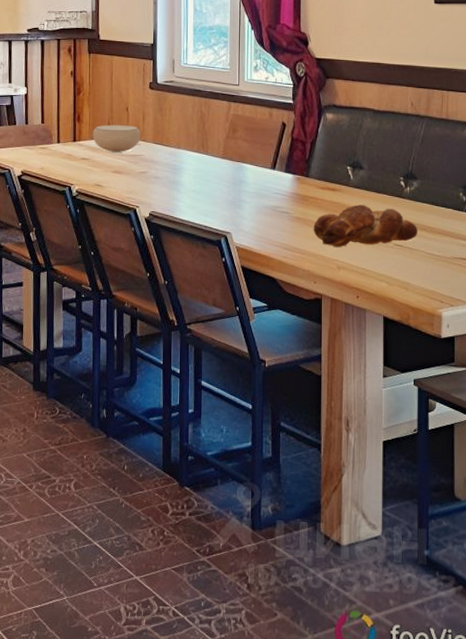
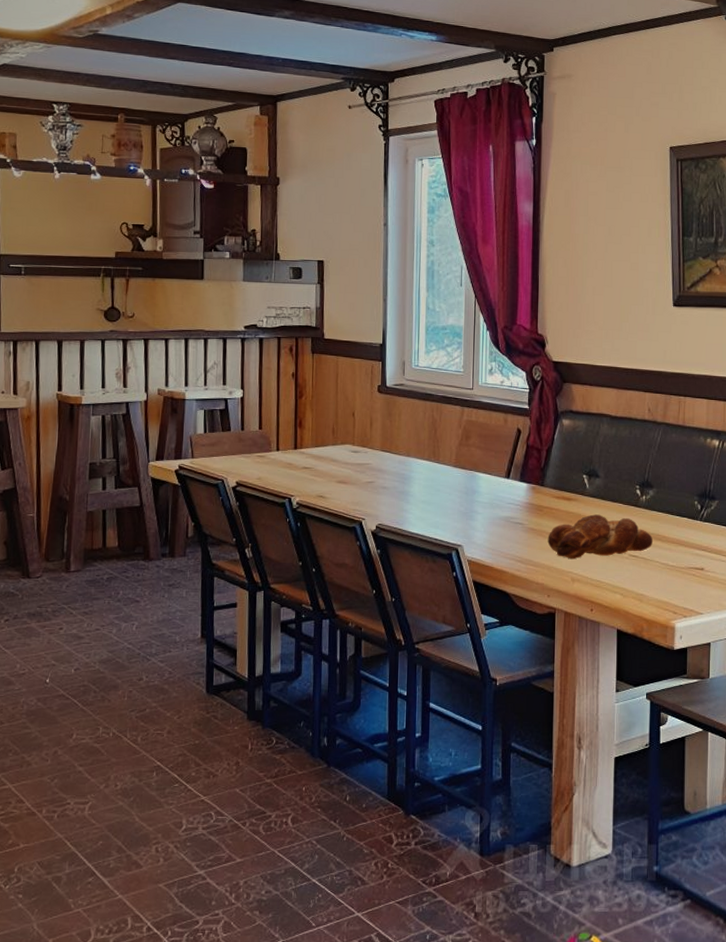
bowl: present [92,125,141,152] -> none [315,431,369,461]

